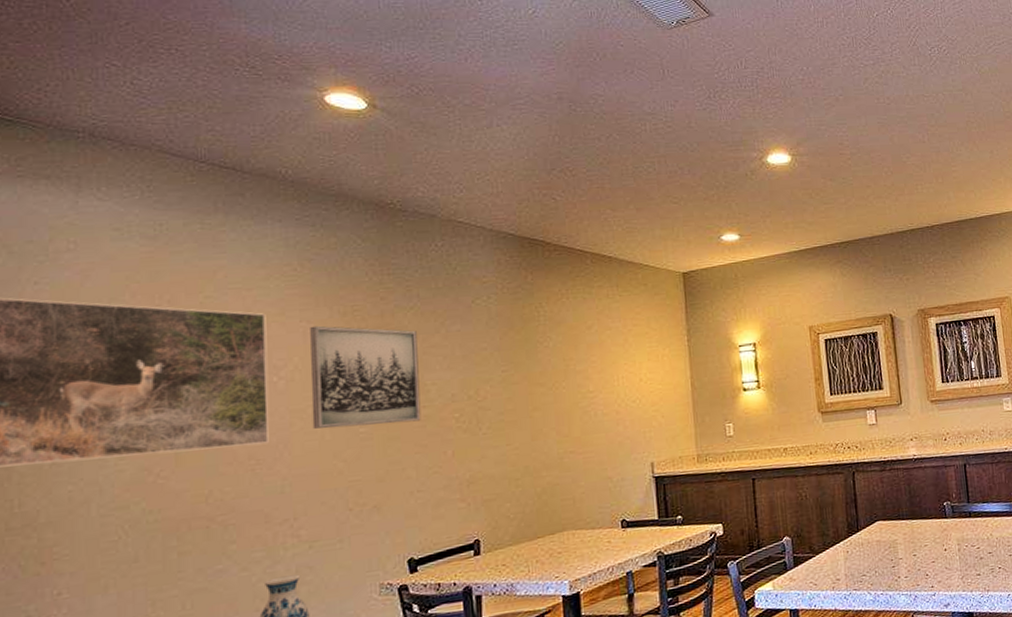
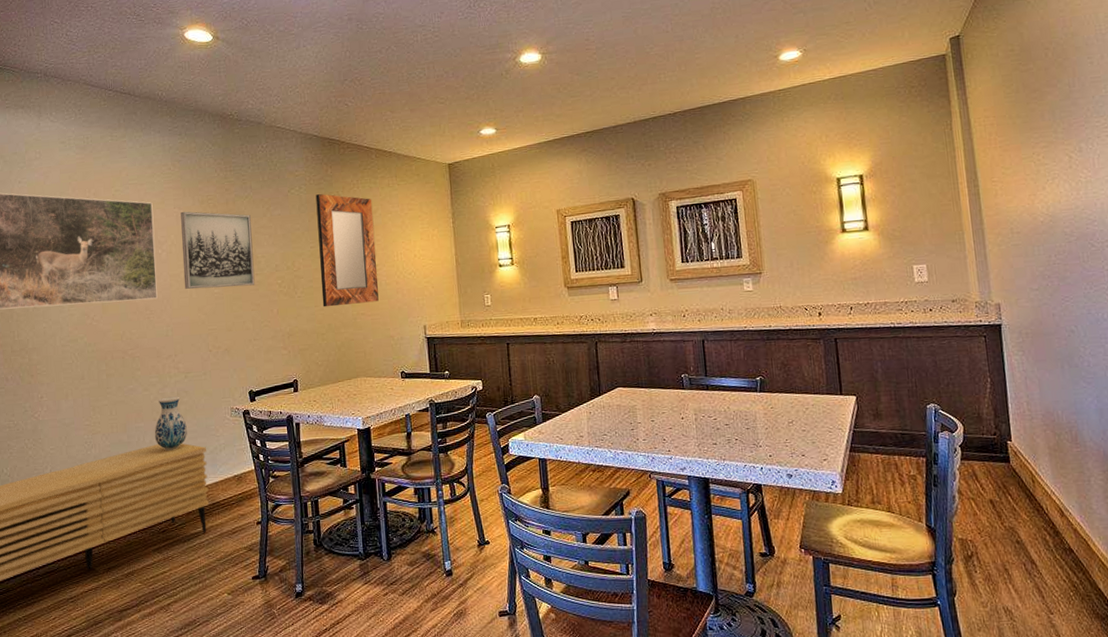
home mirror: none [510,305,594,446] -> present [315,194,379,307]

